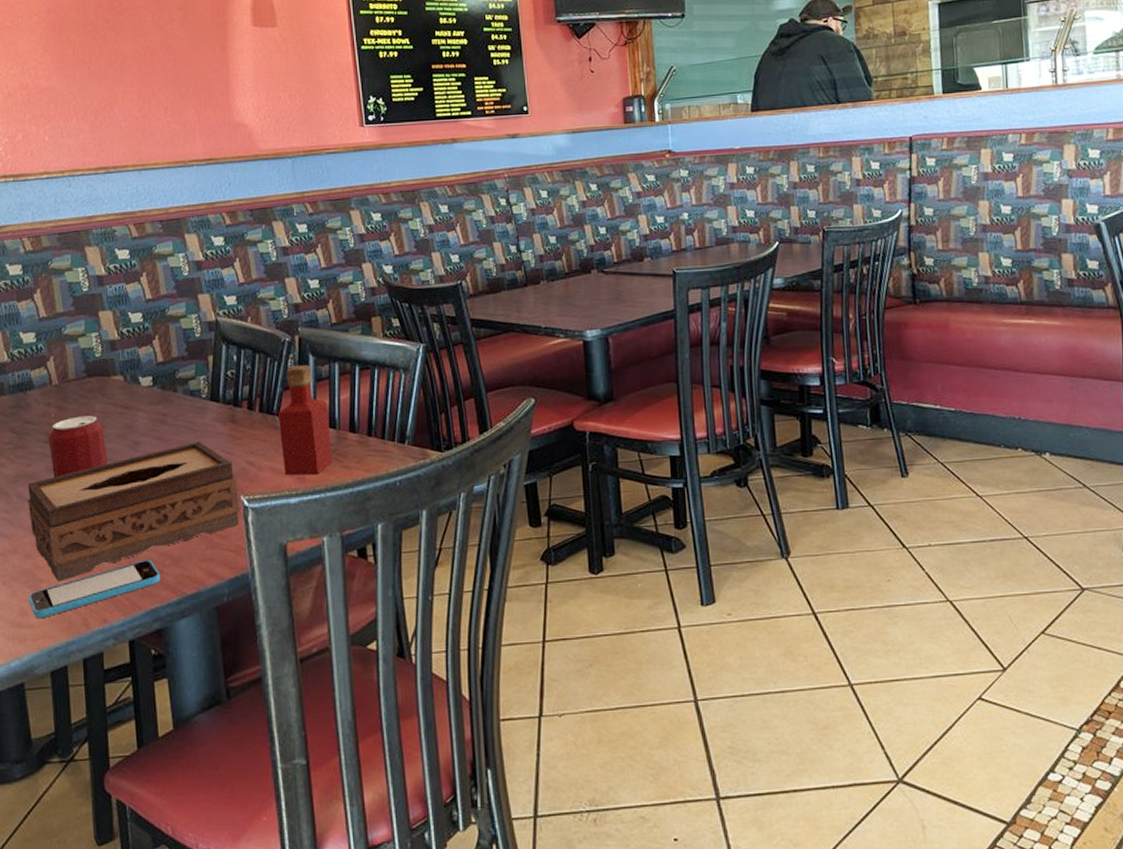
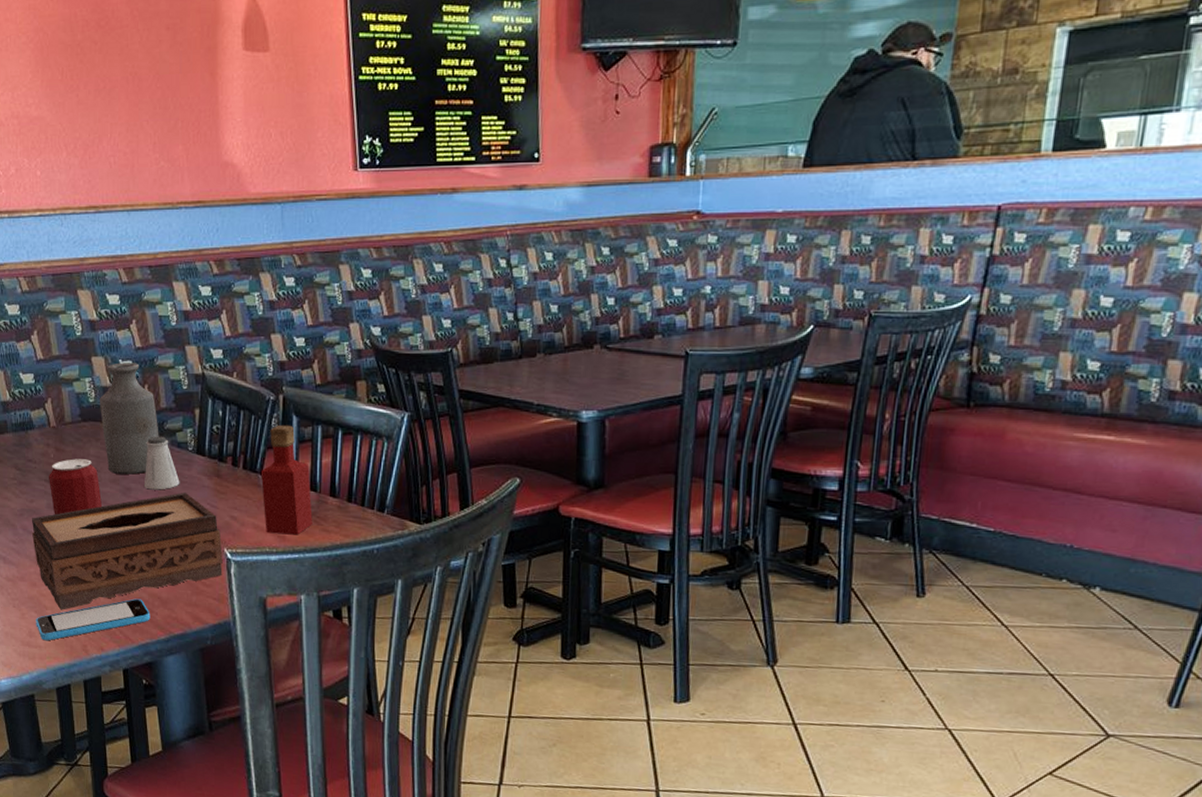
bottle: none [106,314,171,428] -> present [99,362,159,475]
saltshaker: none [155,386,193,442] -> present [145,436,180,490]

